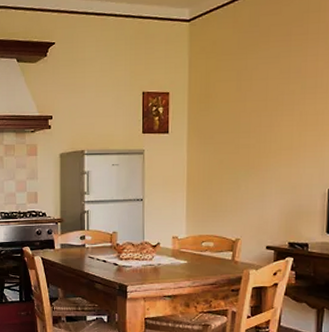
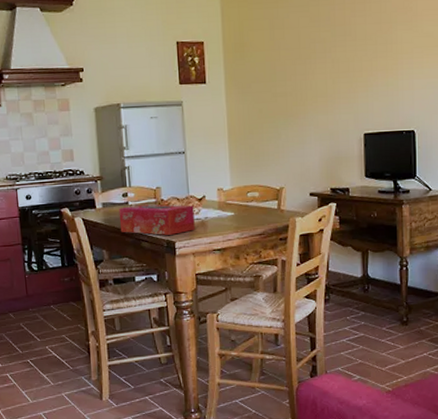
tissue box: none [76,247,148,279] -> present [118,204,195,235]

